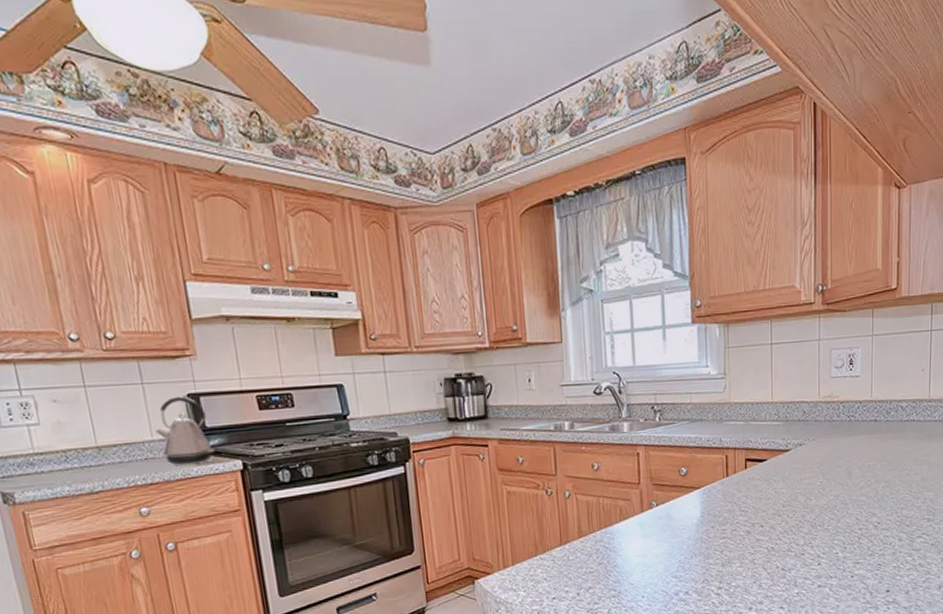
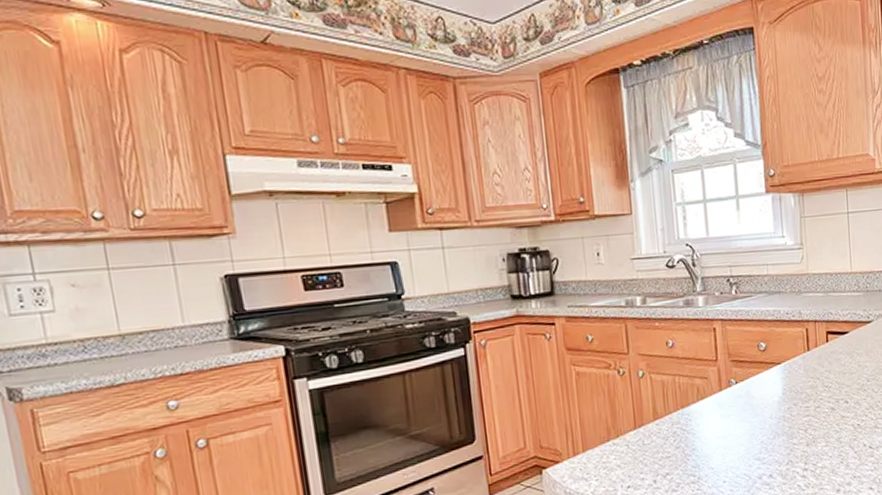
kettle: present [156,396,216,465] -> none [188,277,256,353]

